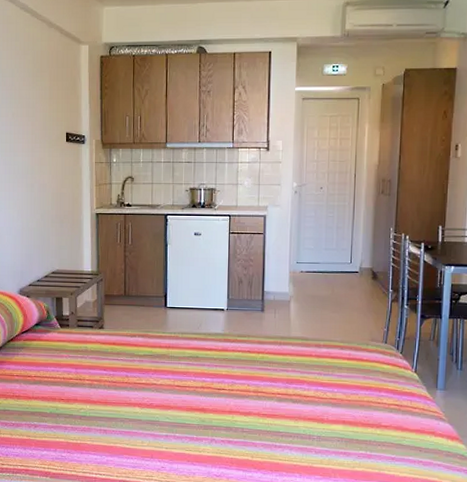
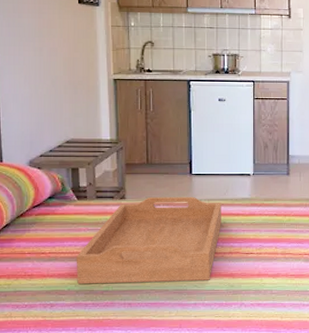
serving tray: none [57,327,195,413] -> present [76,196,221,284]

